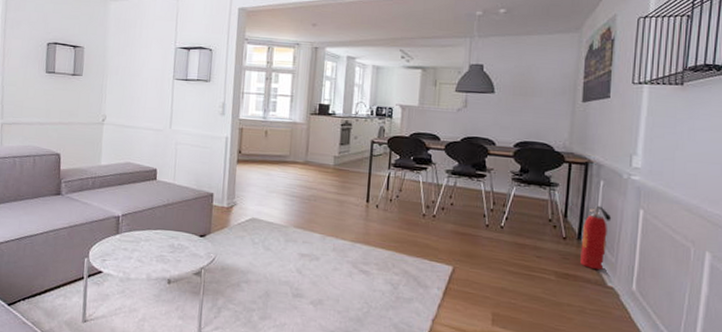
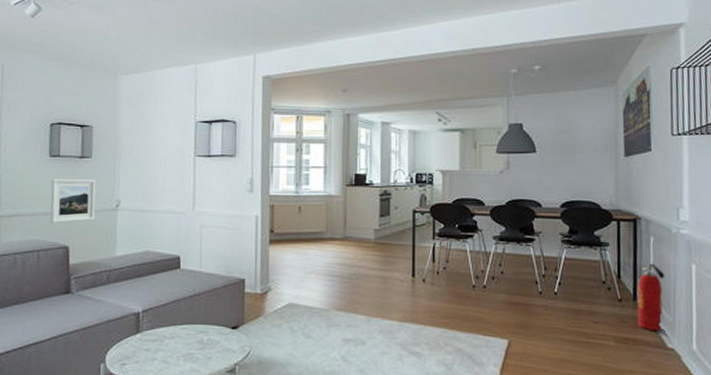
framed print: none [45,93,85,133] -> present [50,179,96,224]

